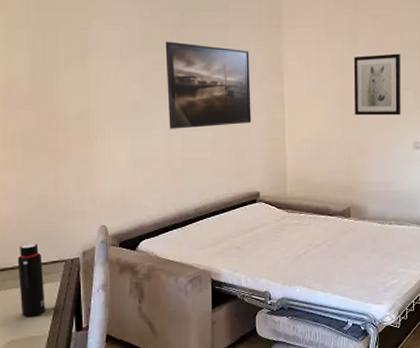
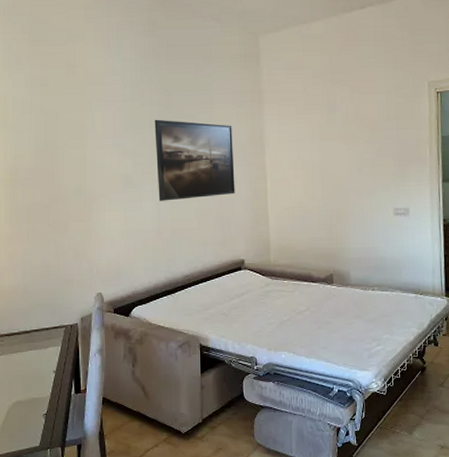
water bottle: present [17,243,46,317] -> none [23,310,48,379]
wall art: present [354,53,401,116] -> none [333,123,381,184]

